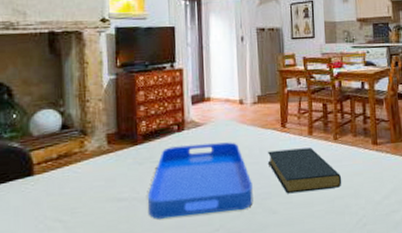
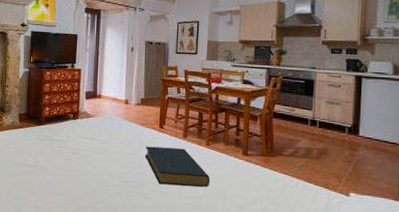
serving tray: present [147,142,253,219] -> none [45,130,130,190]

